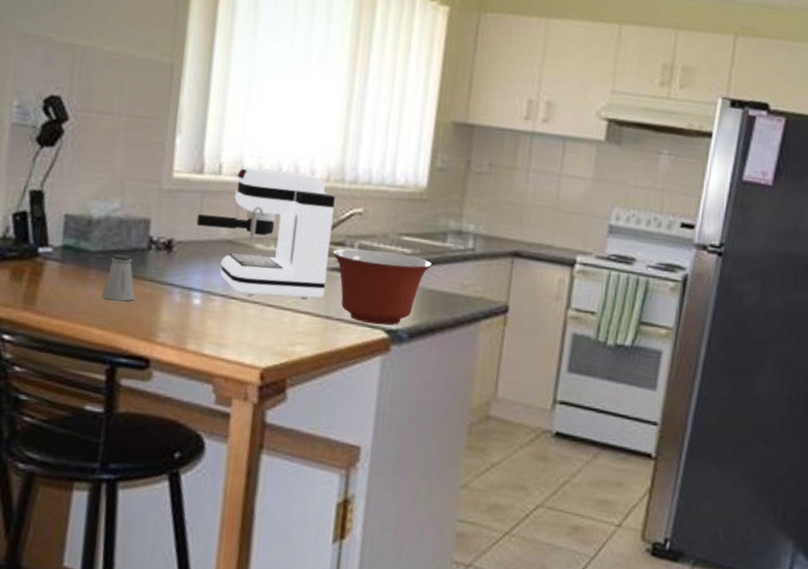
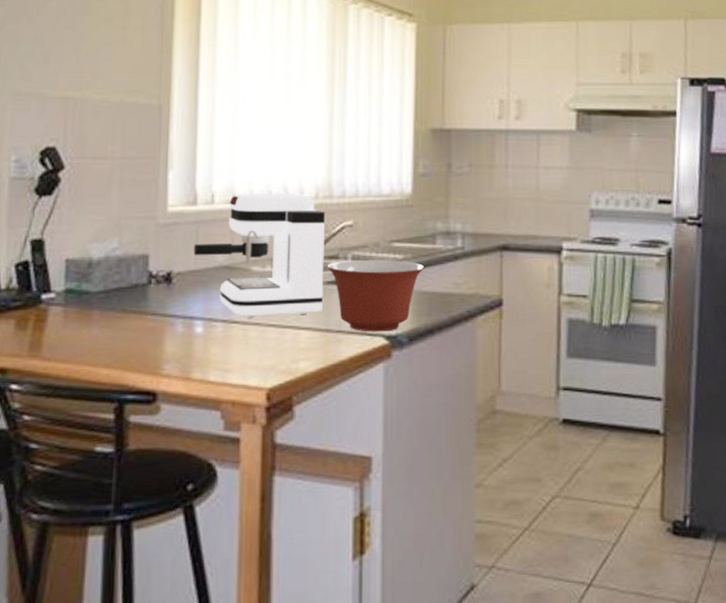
saltshaker: present [101,254,135,302] -> none [105,292,138,338]

